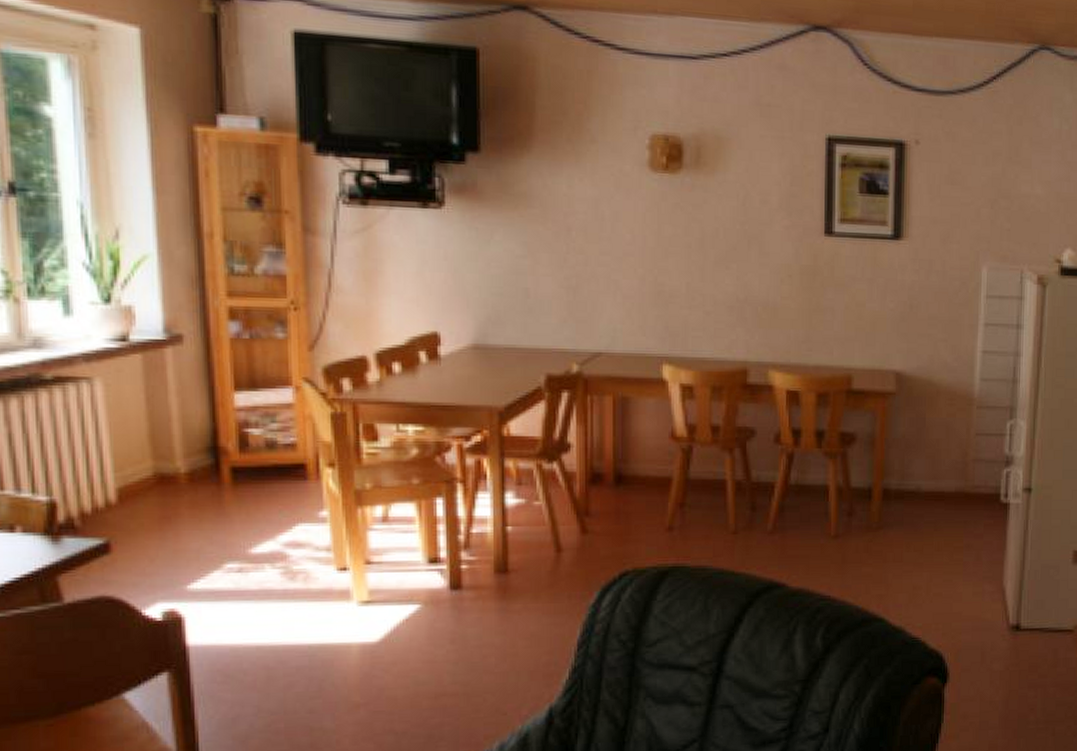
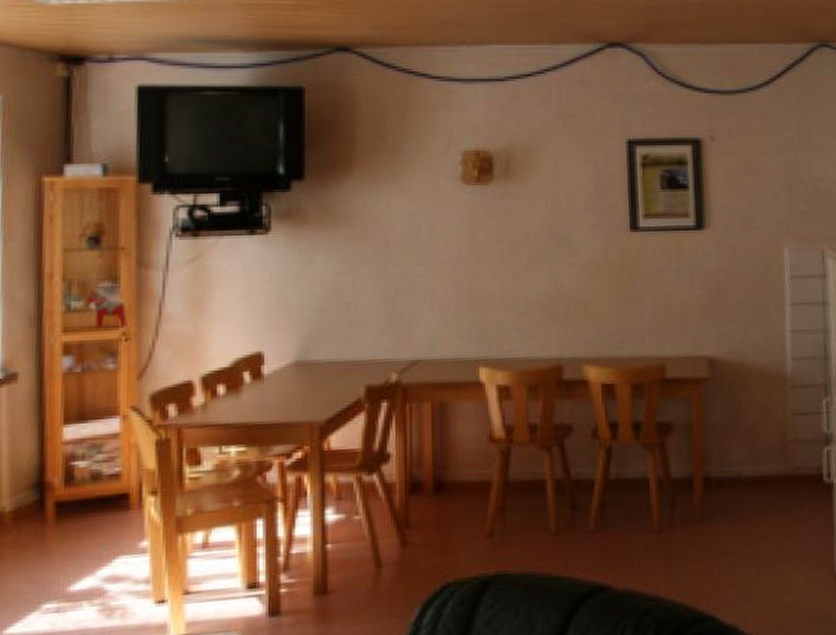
decorative figurine: none [249,253,295,296] -> present [85,290,127,329]

